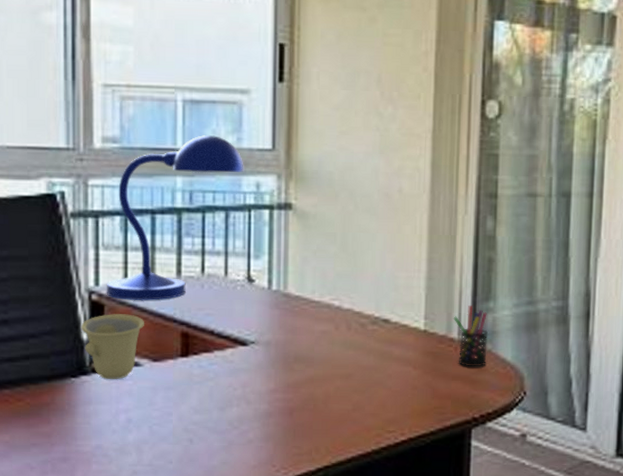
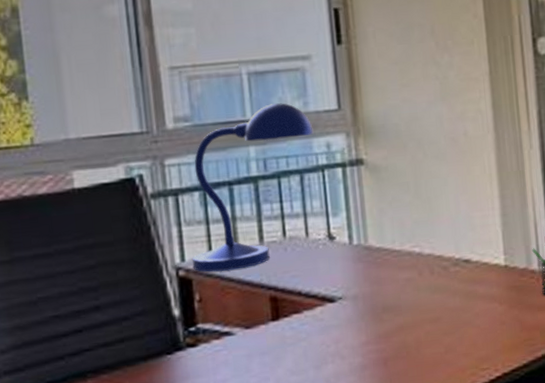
cup: present [81,314,144,379] -> none [171,285,233,352]

